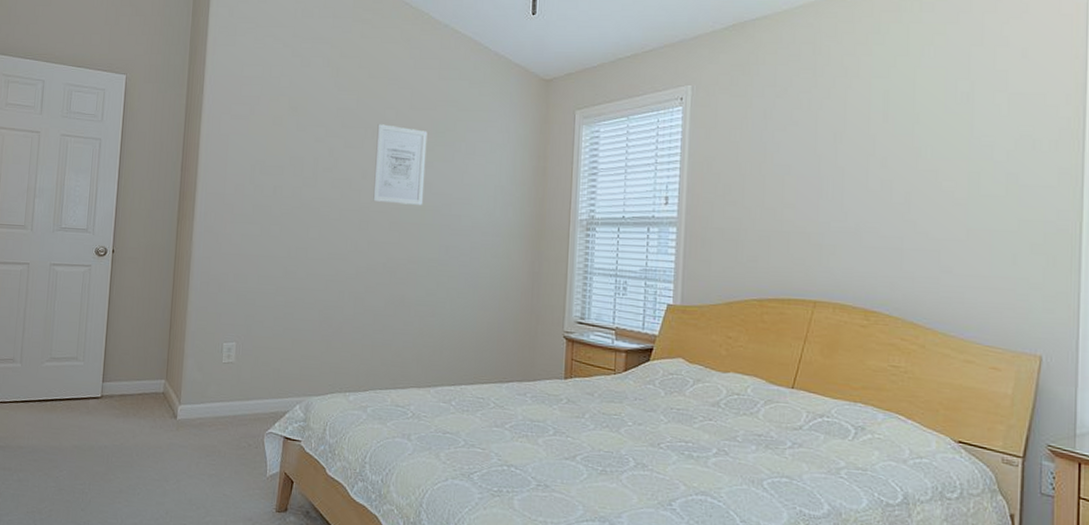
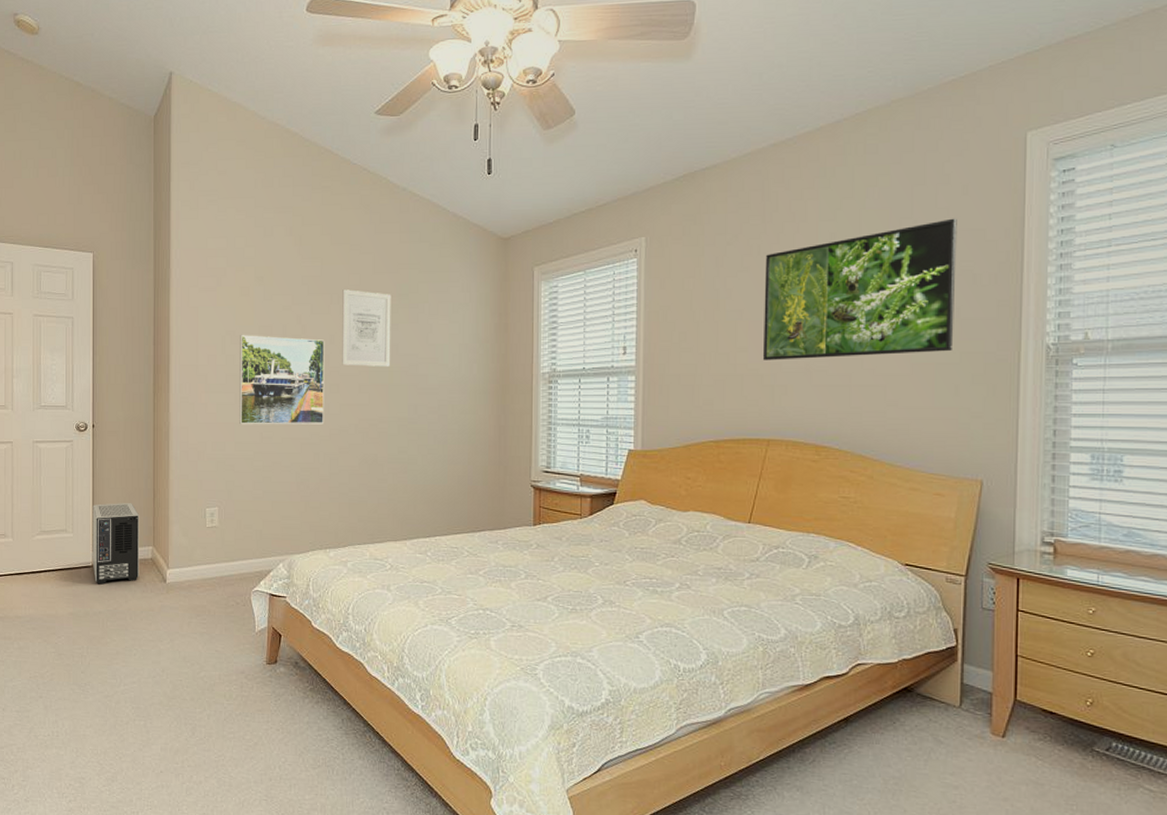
air purifier: none [101,332,154,418] -> present [92,503,140,585]
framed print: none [264,164,357,262] -> present [239,334,325,425]
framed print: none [811,81,1016,219] -> present [763,218,957,360]

